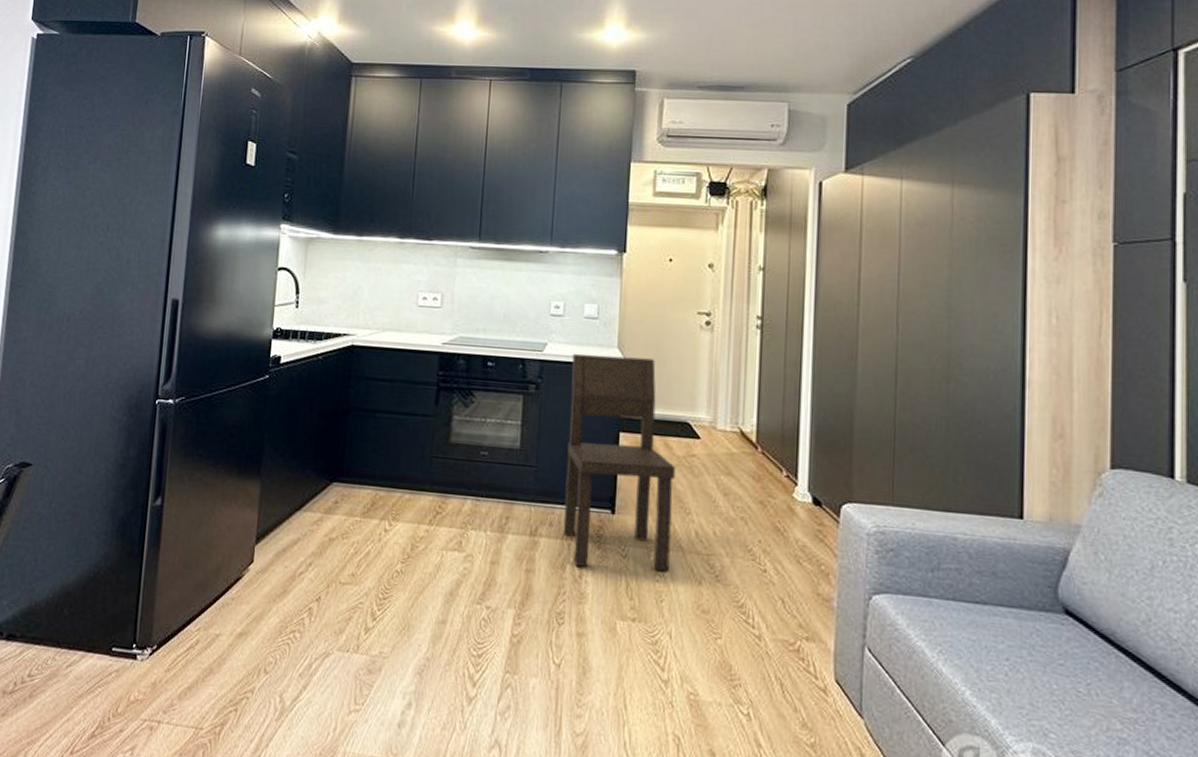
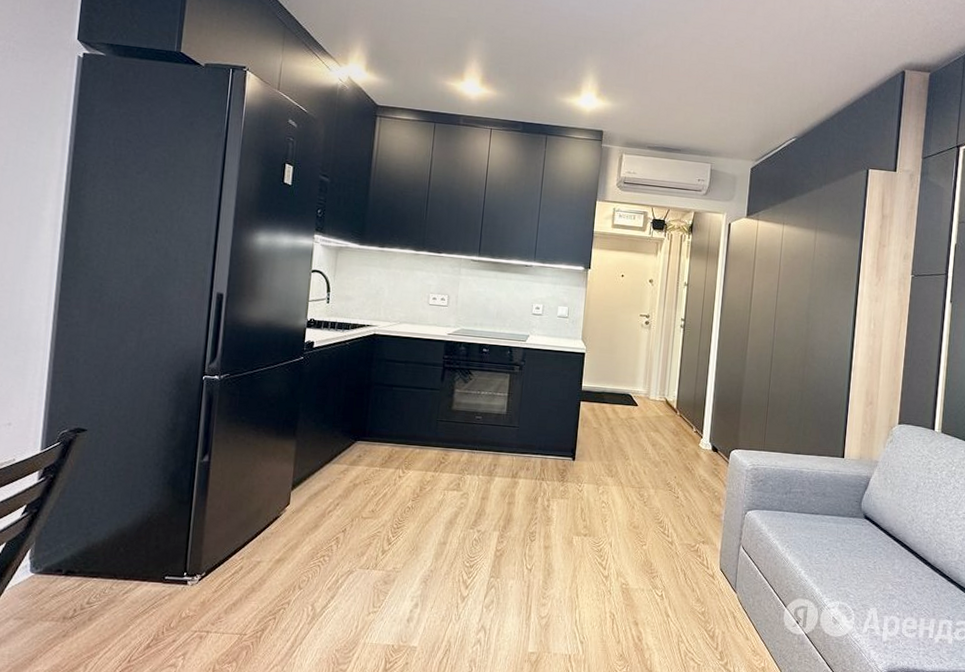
dining chair: present [563,353,676,572] -> none [536,343,620,501]

